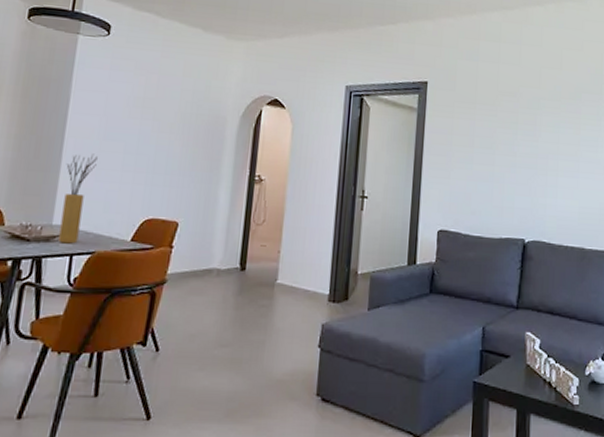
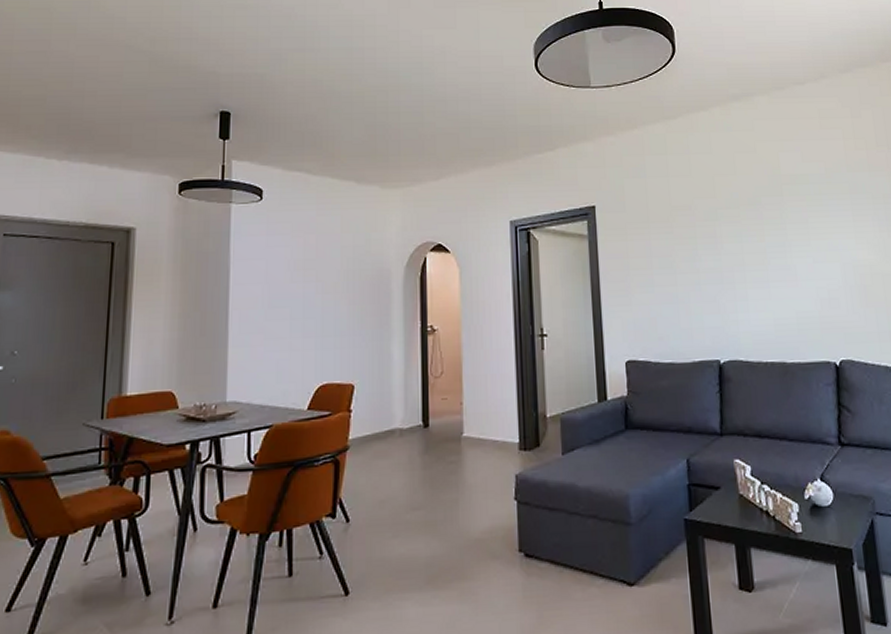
vase: present [58,153,97,244] -> none [233,323,264,420]

